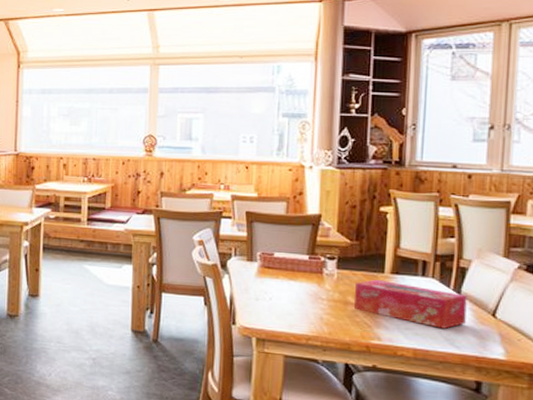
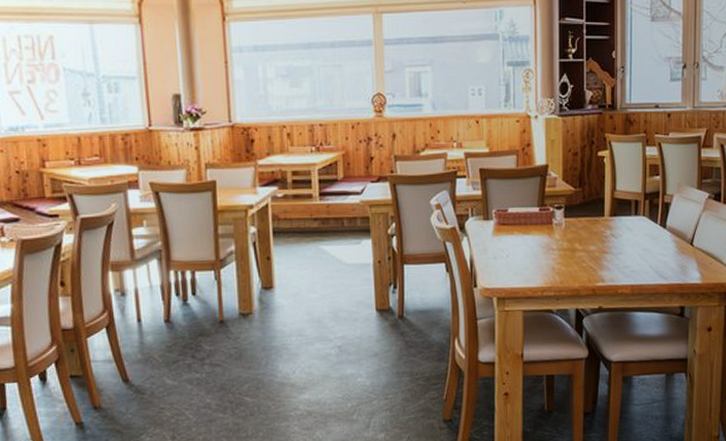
tissue box: present [354,279,467,329] -> none [580,223,671,263]

